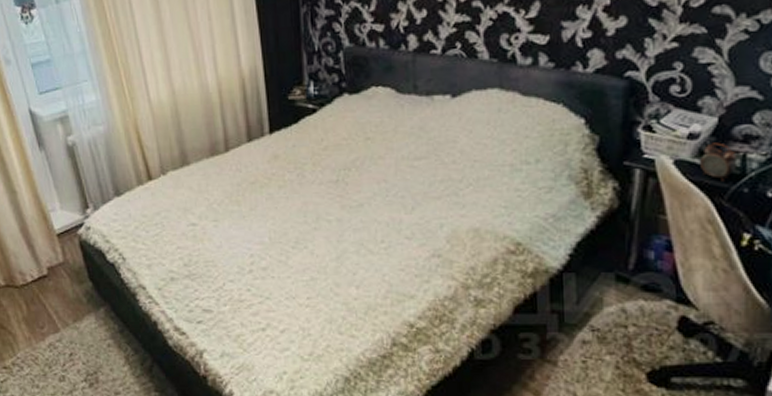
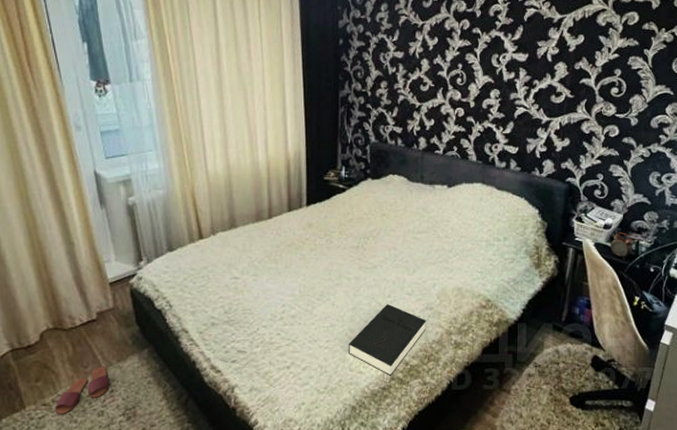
slippers: none [16,327,68,379] -> present [56,366,110,415]
booklet: none [335,251,434,342] -> present [349,304,426,377]

